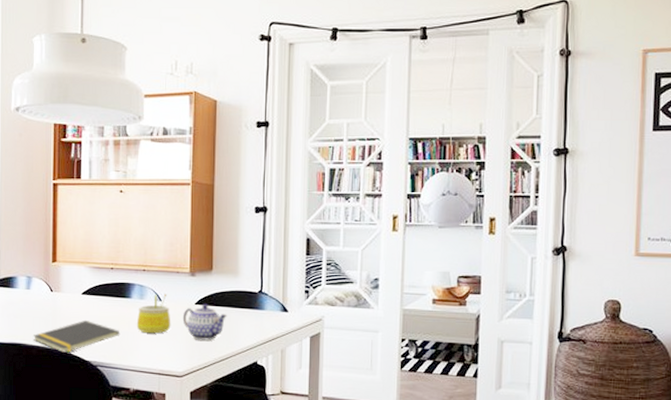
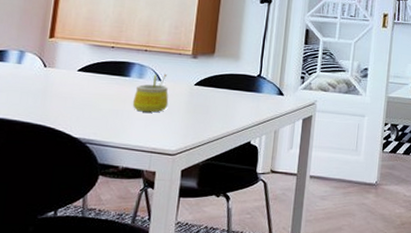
notepad: present [32,319,120,354] -> none [18,96,115,130]
teapot: present [182,303,228,341] -> none [180,85,226,121]

